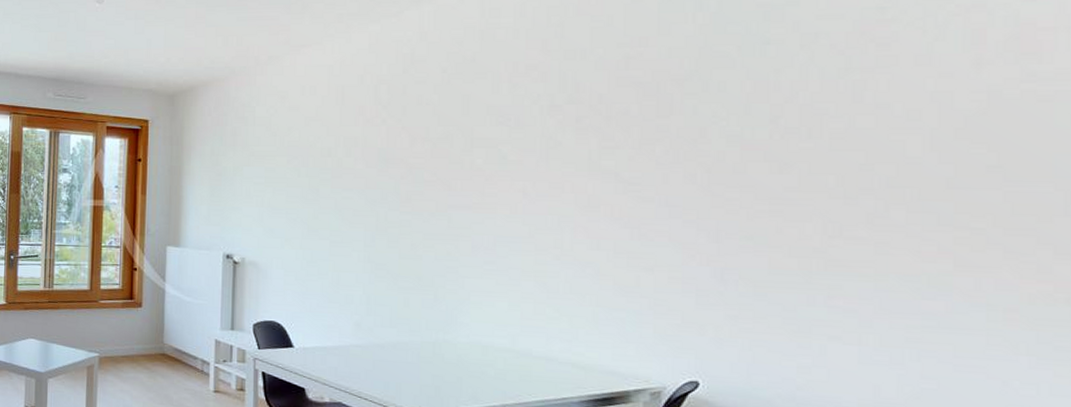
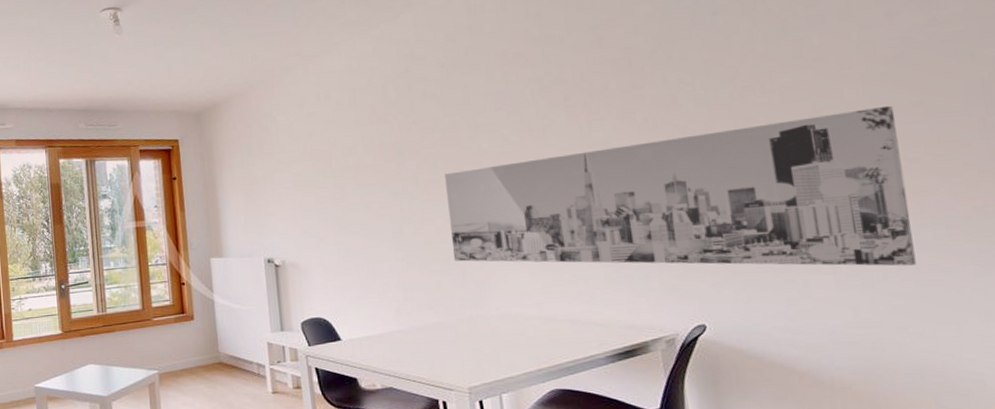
wall art: none [426,166,964,348] -> present [445,105,917,266]

